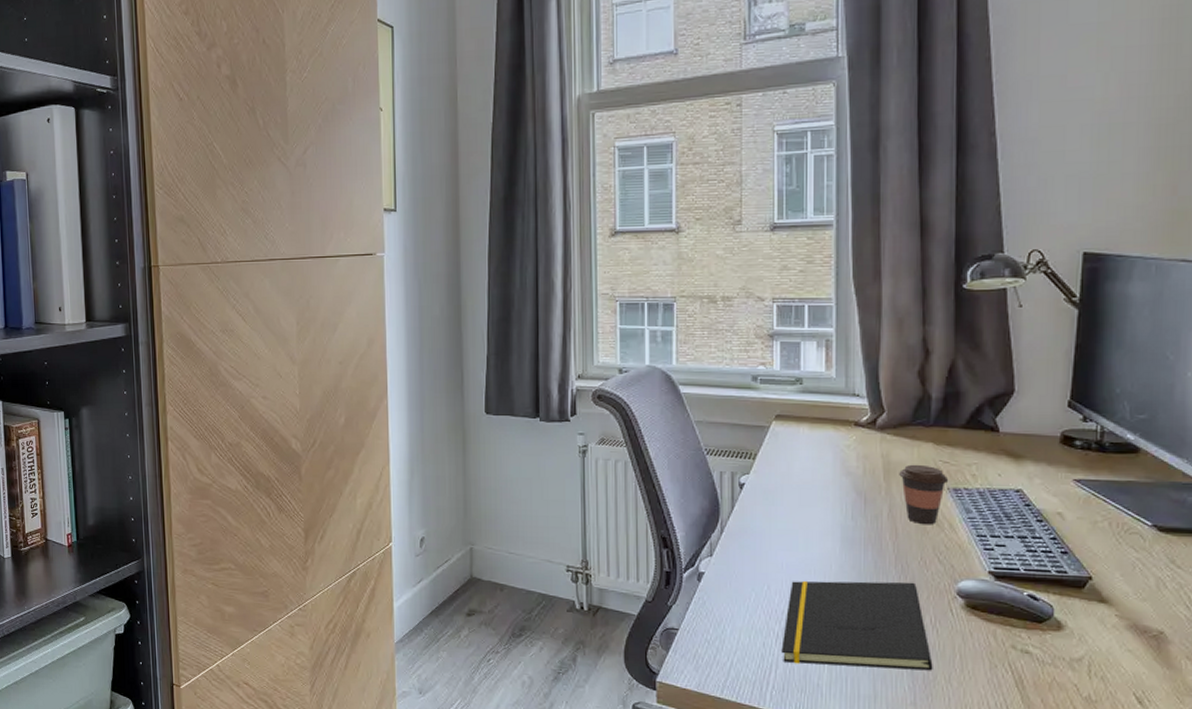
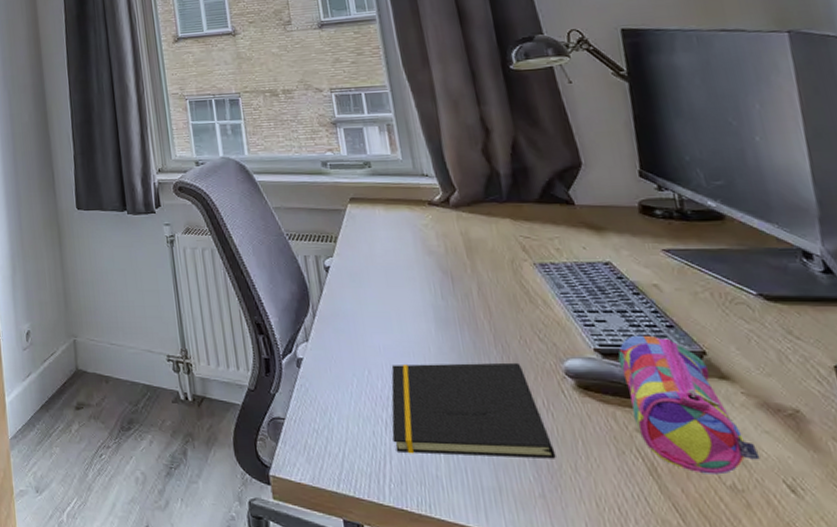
coffee cup: present [899,464,949,525] -> none [481,240,534,302]
pencil case: none [1009,559,1118,687] -> present [618,335,760,475]

